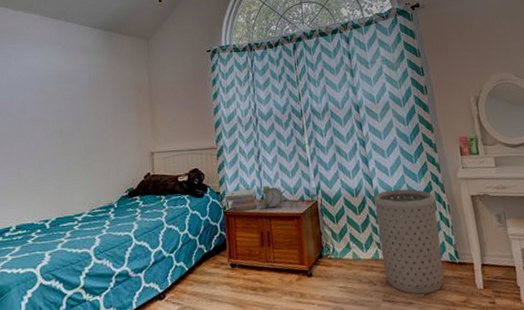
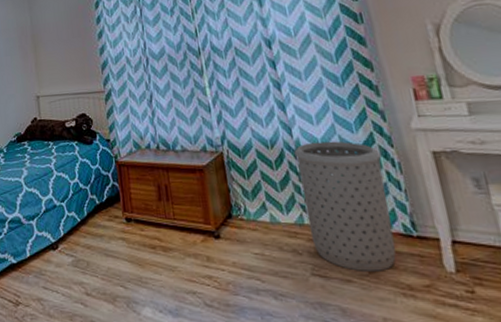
books: present [224,189,257,211] -> none [115,137,152,161]
alarm clock: present [260,185,286,208] -> none [154,133,185,159]

